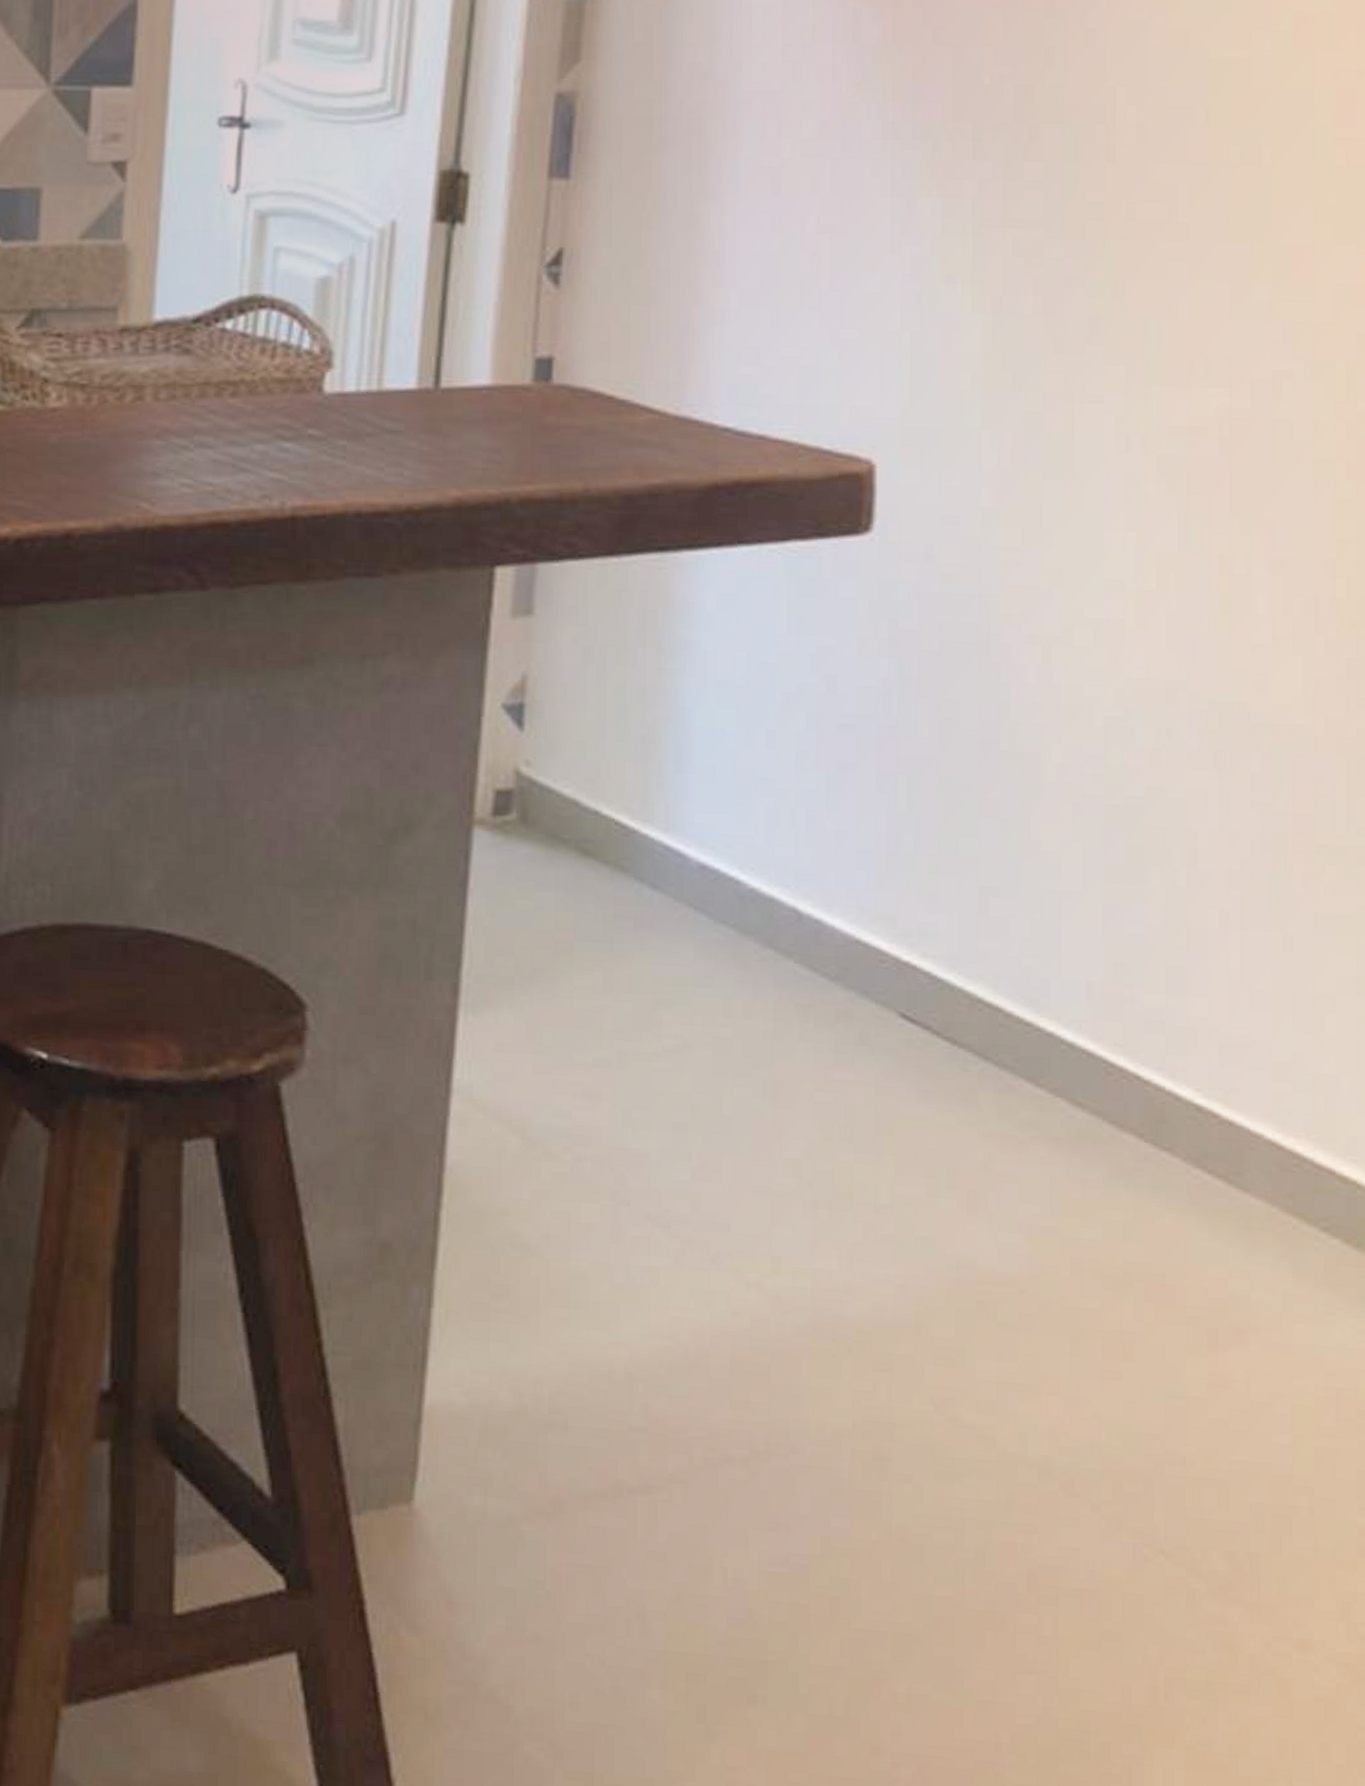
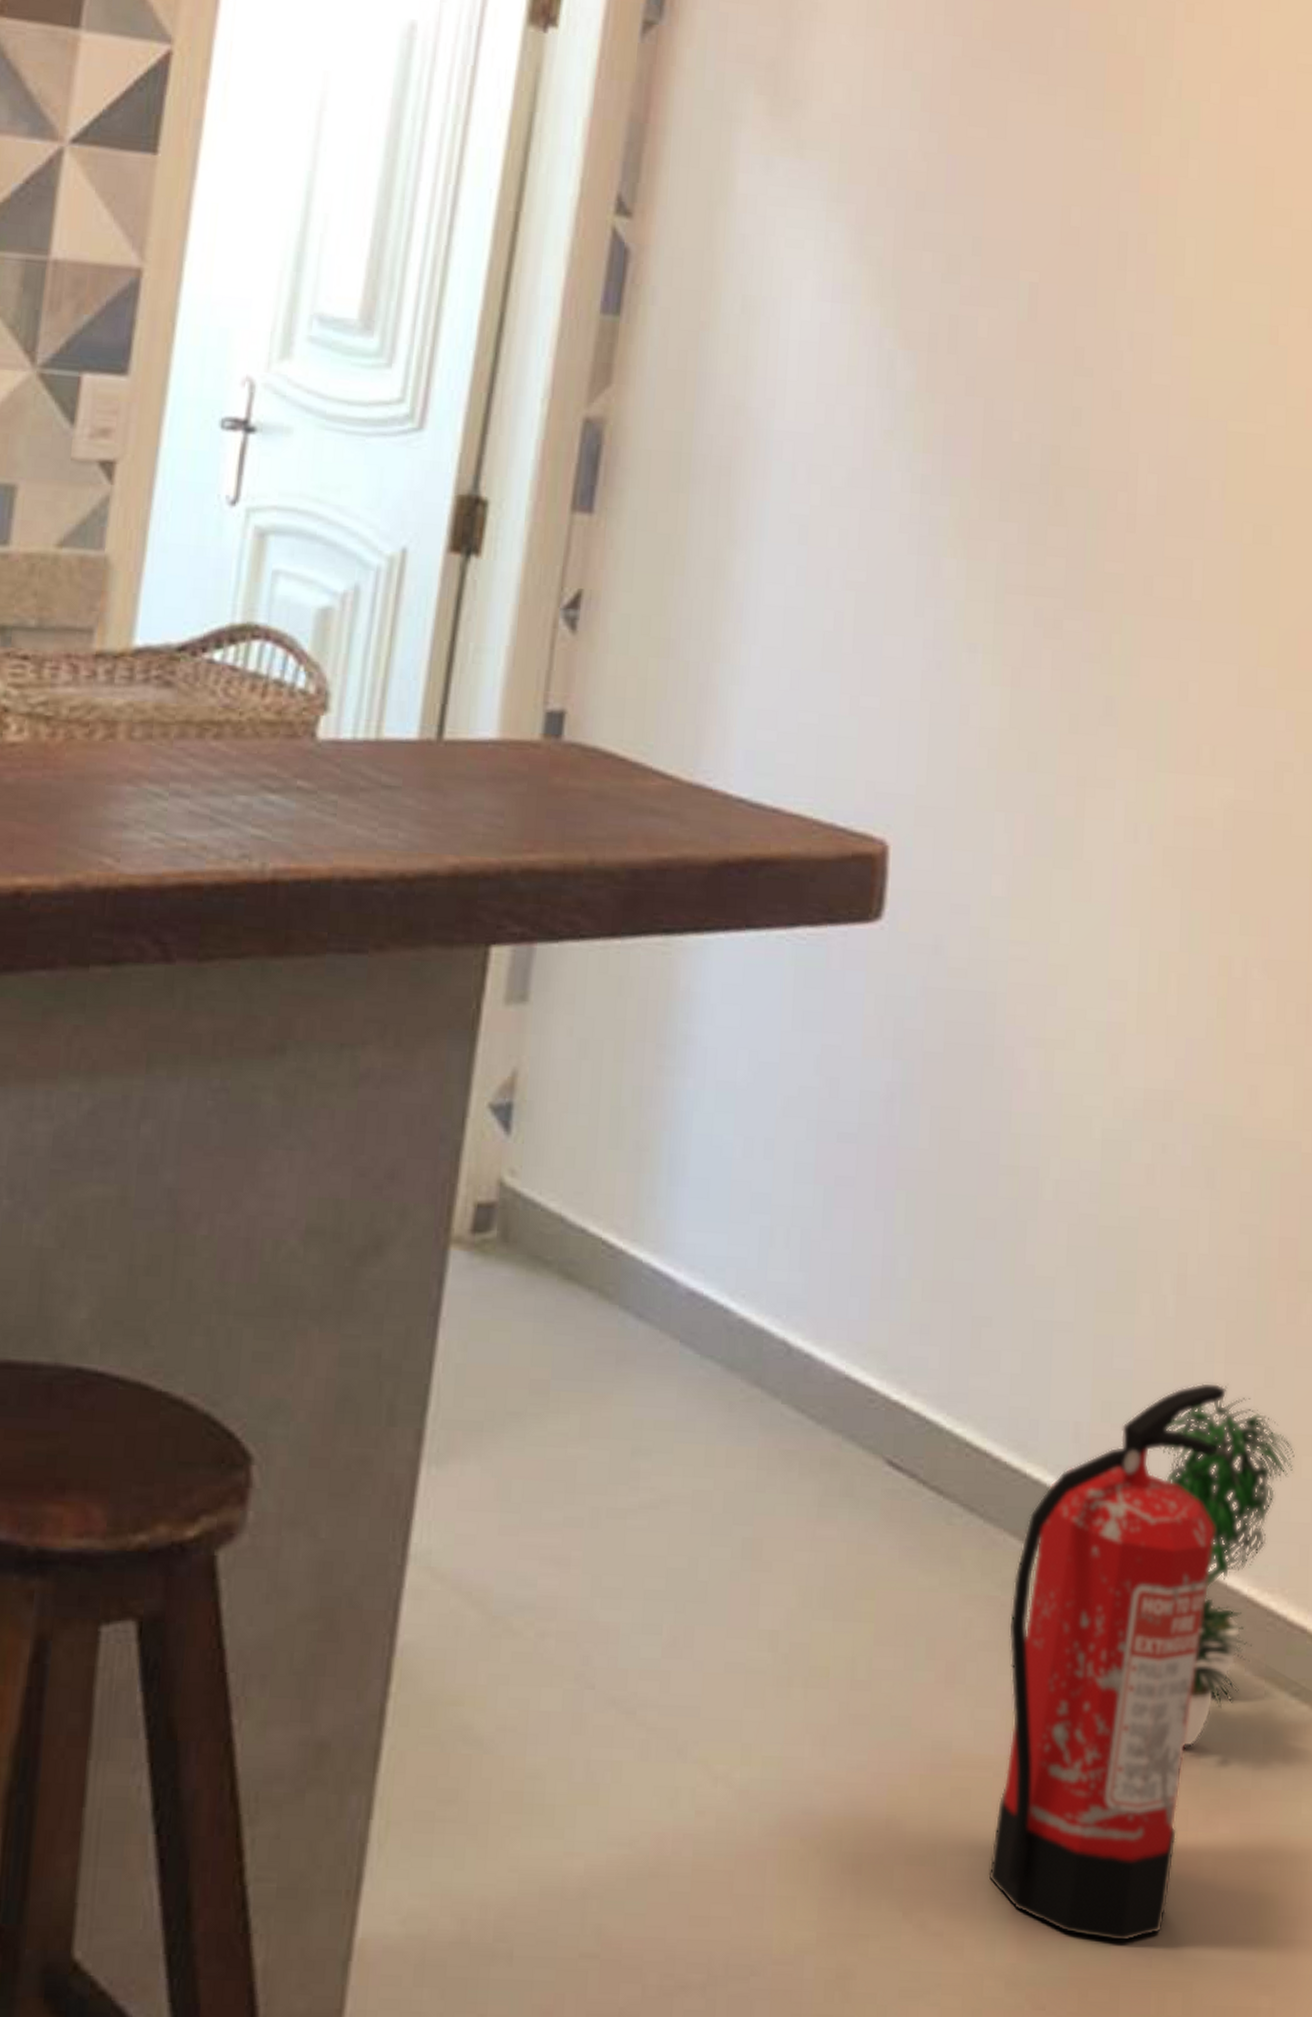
fire extinguisher: none [1018,946,1244,1443] -> present [988,1382,1227,1943]
potted plant: none [1179,950,1317,1274] -> present [1163,1386,1295,1748]

